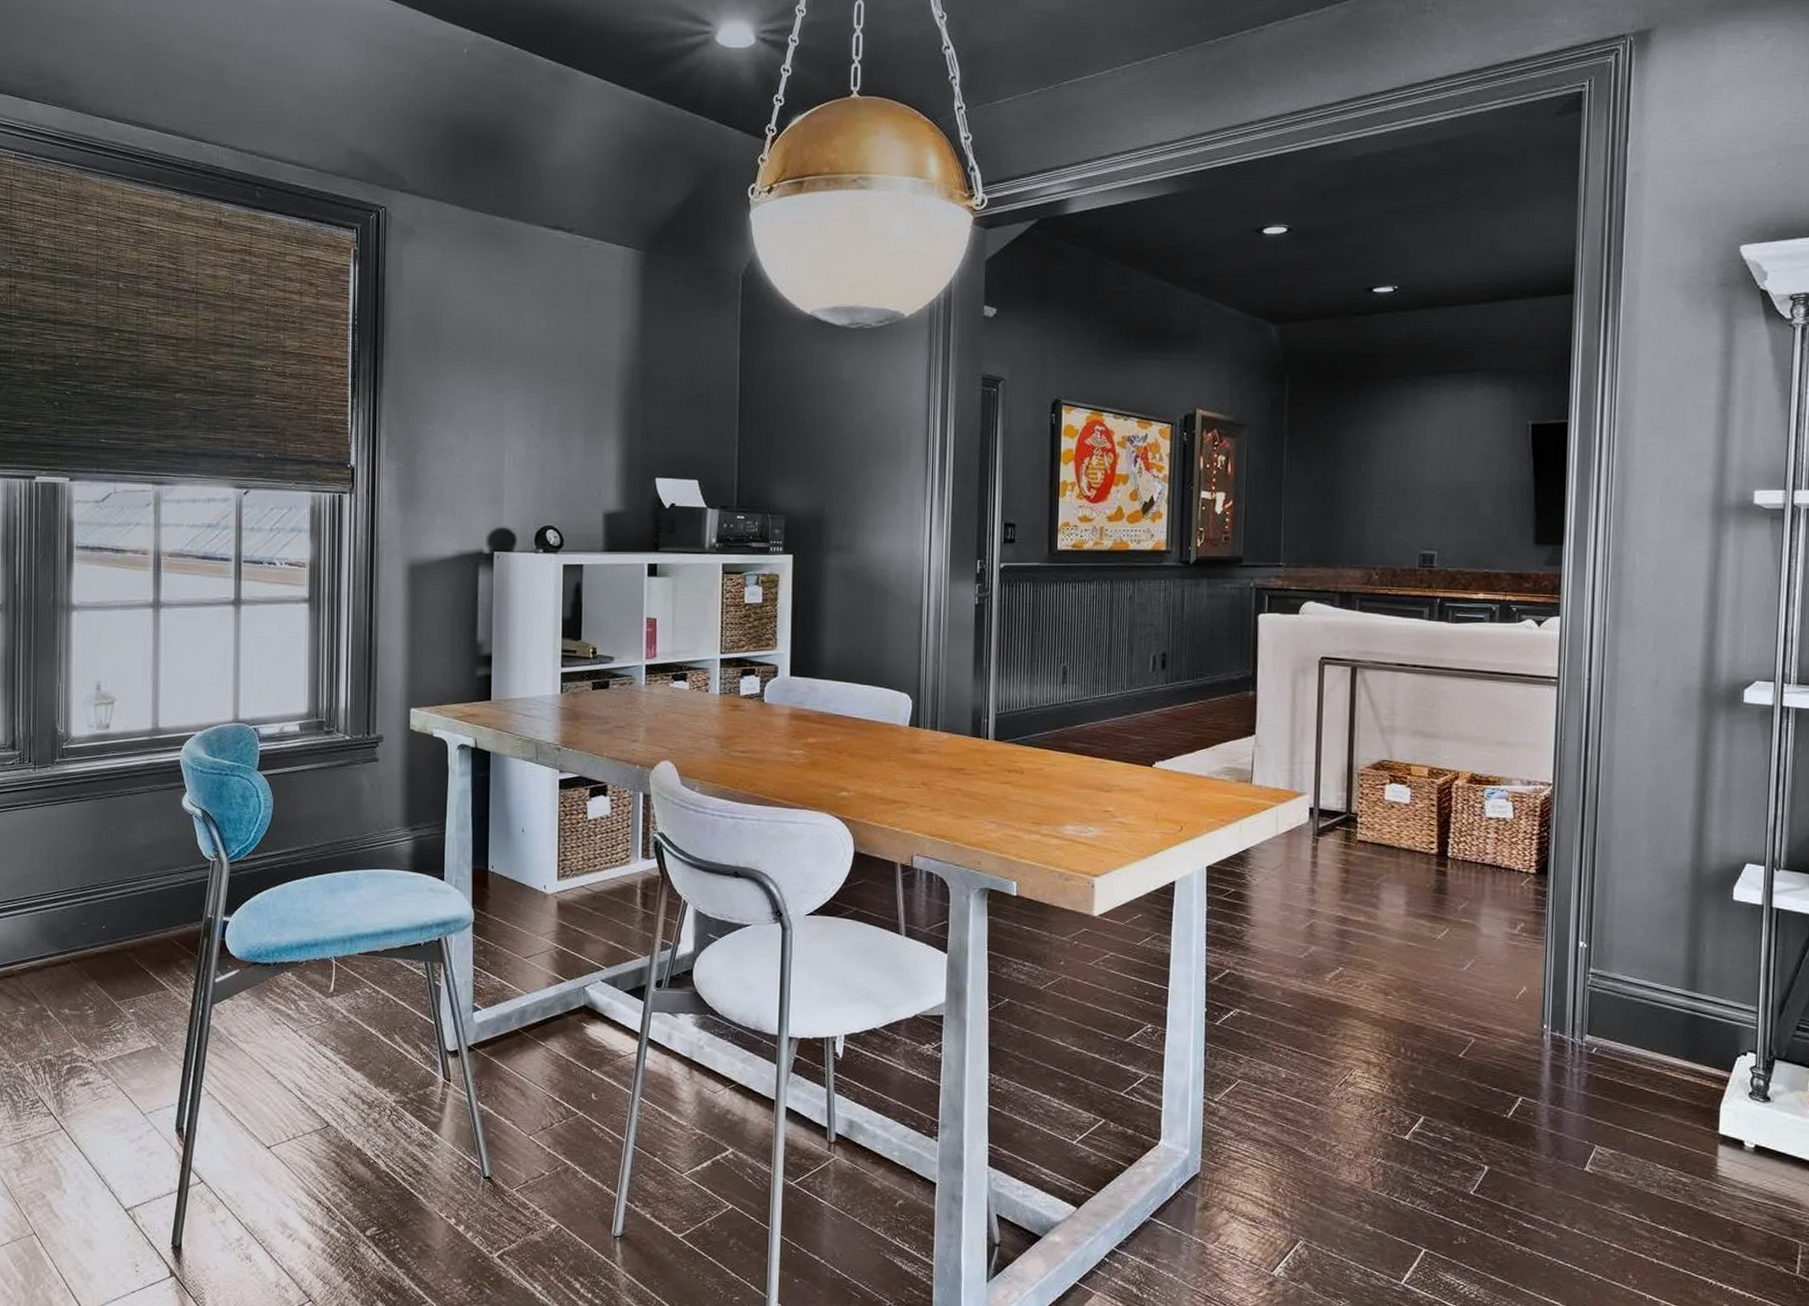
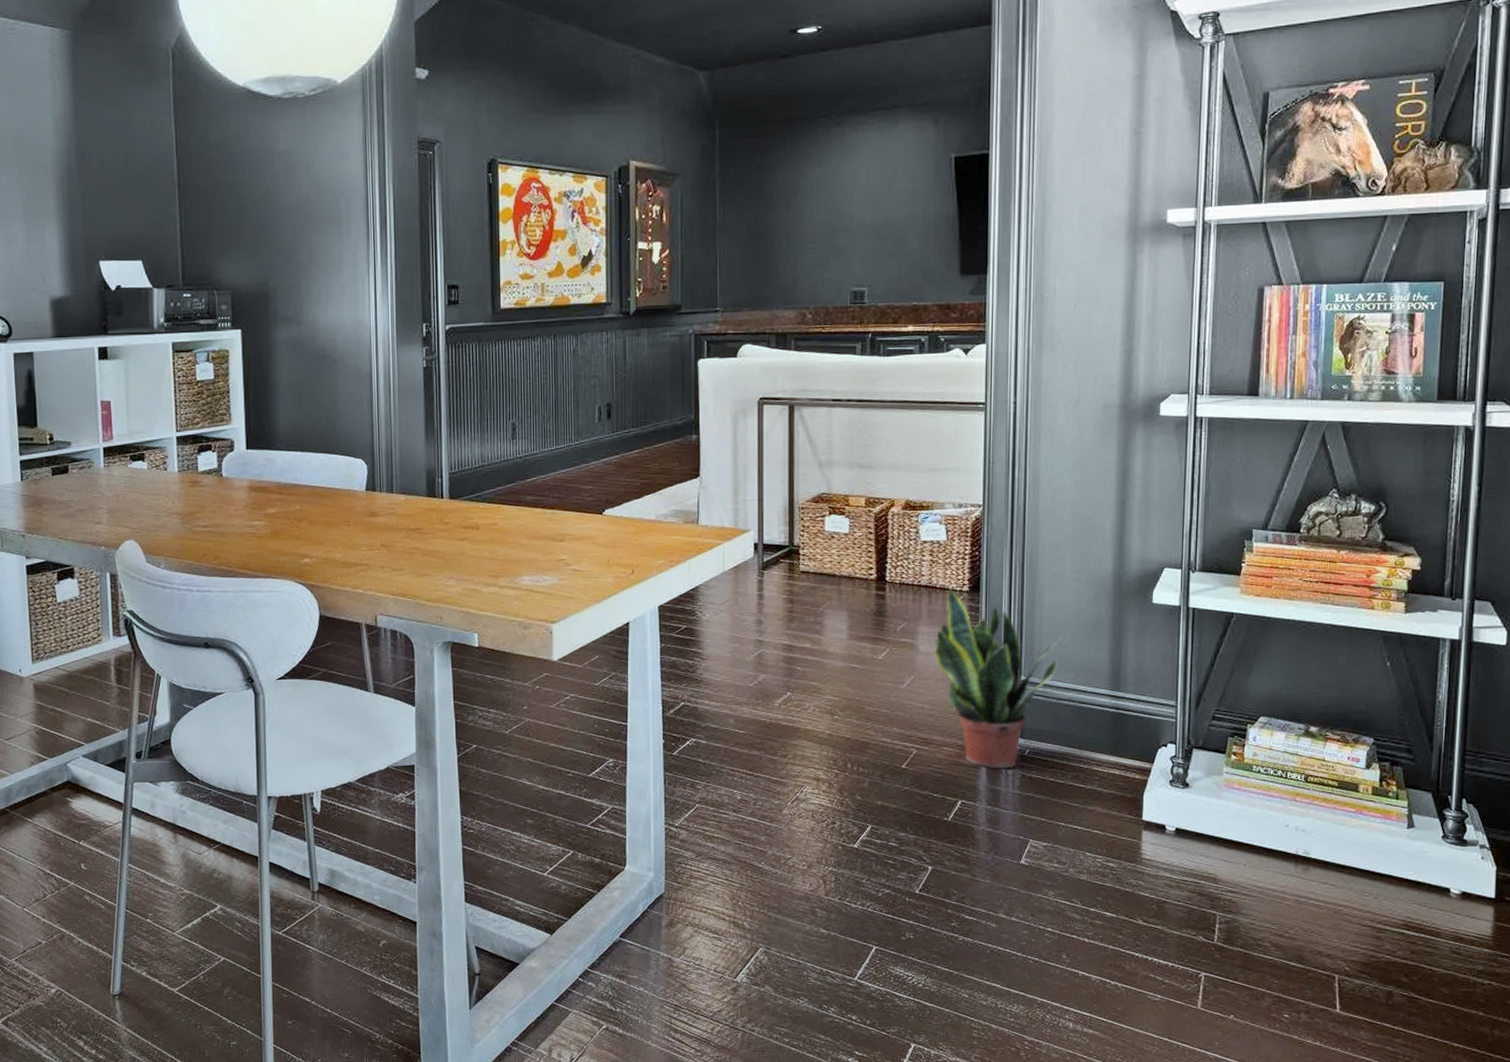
potted plant: none [1496,869,1636,1067] -> present [933,588,1063,769]

